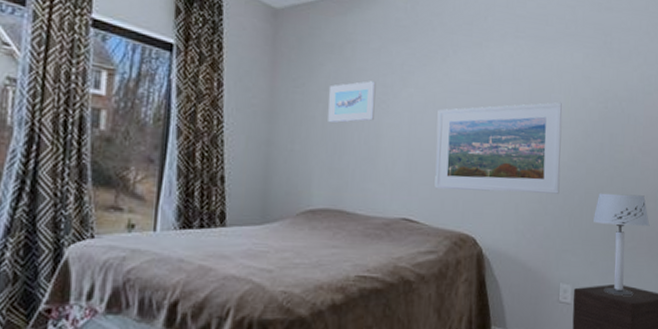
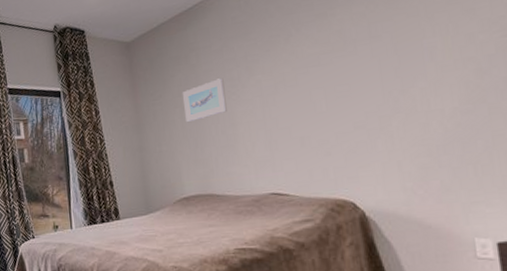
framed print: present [434,102,562,194] -> none [289,46,454,162]

